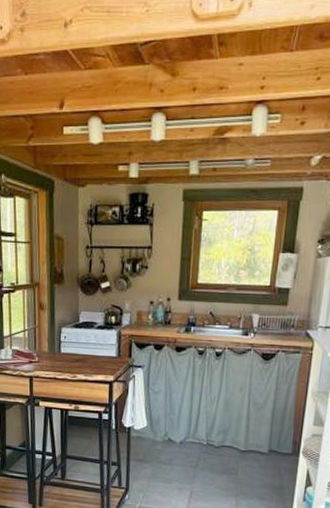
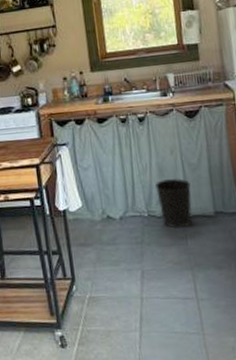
wastebasket: none [219,414,252,460] -> present [155,179,192,228]

